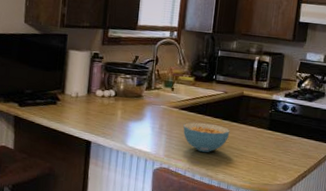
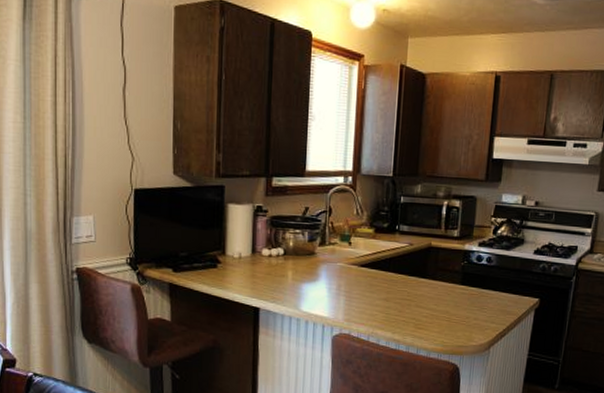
cereal bowl: present [183,122,230,152] -> none [364,280,418,314]

